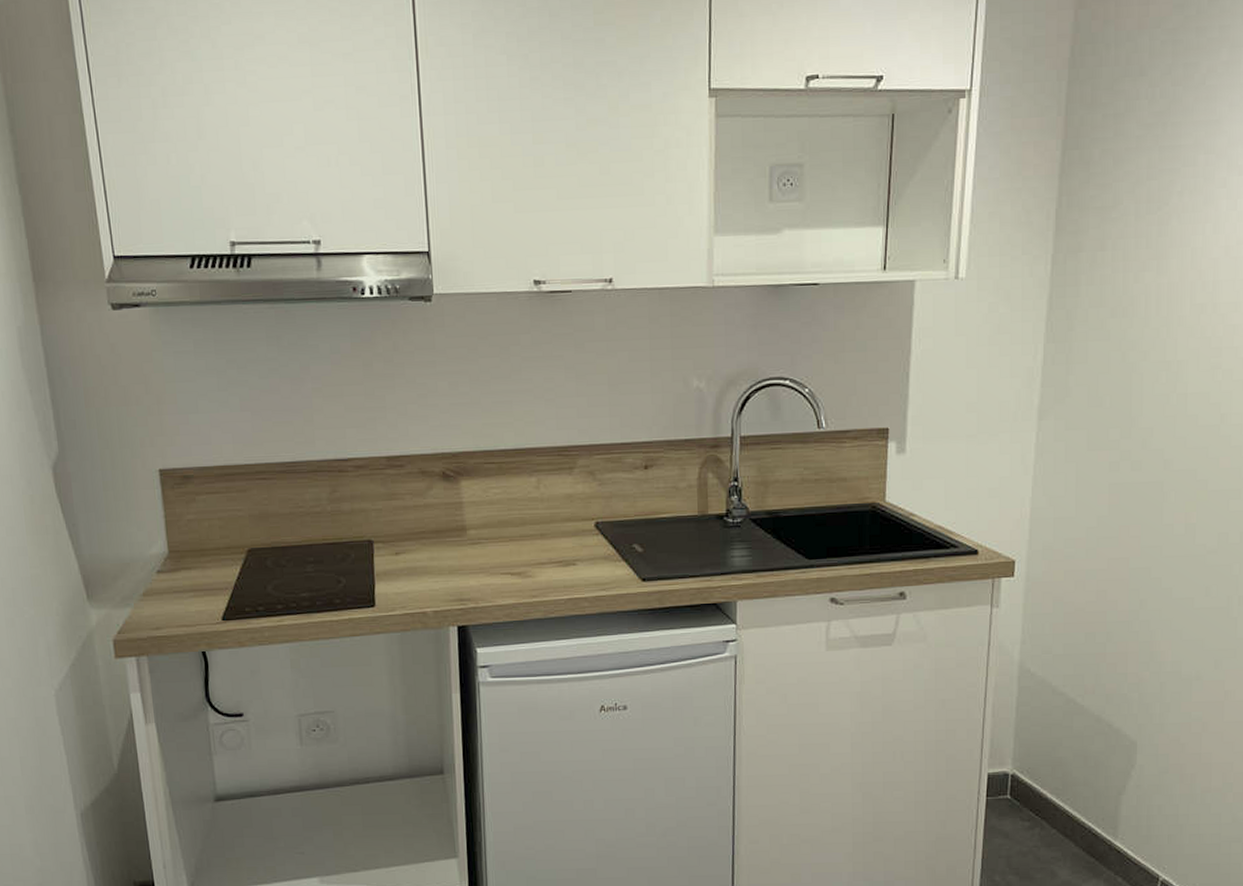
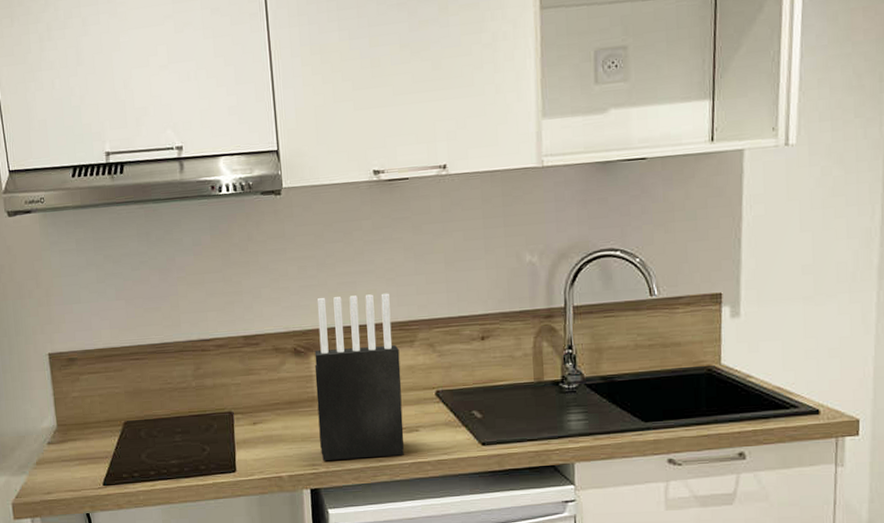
knife block: none [465,415,560,595] -> present [314,293,404,460]

